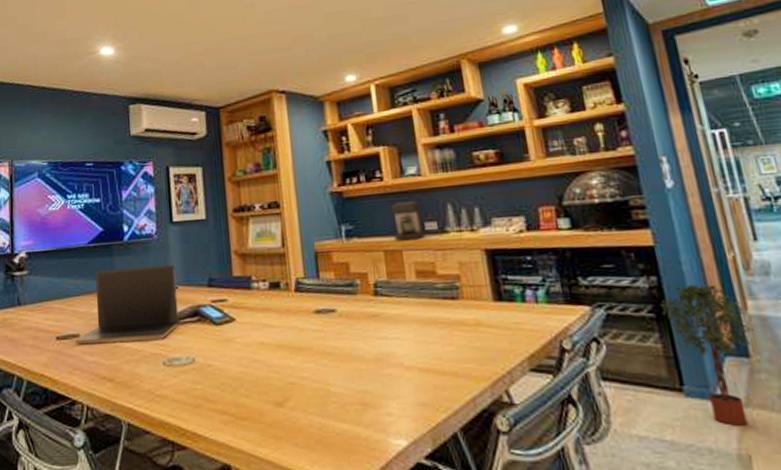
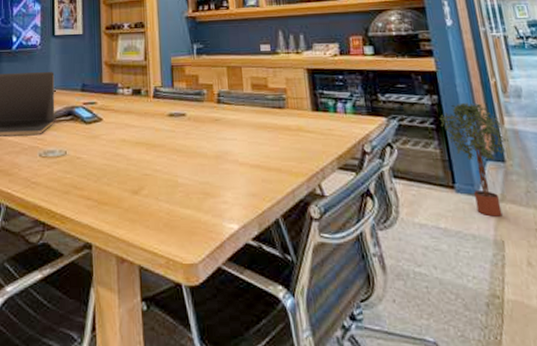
coffee maker: present [390,201,426,241] -> none [234,27,261,59]

